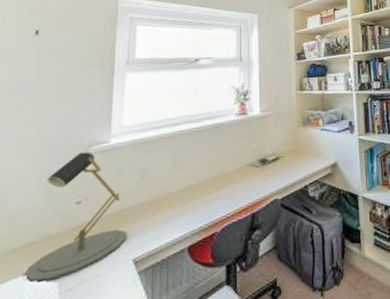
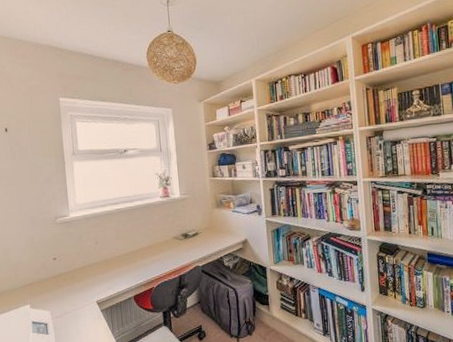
desk lamp: present [23,151,128,283] -> none [28,222,91,310]

